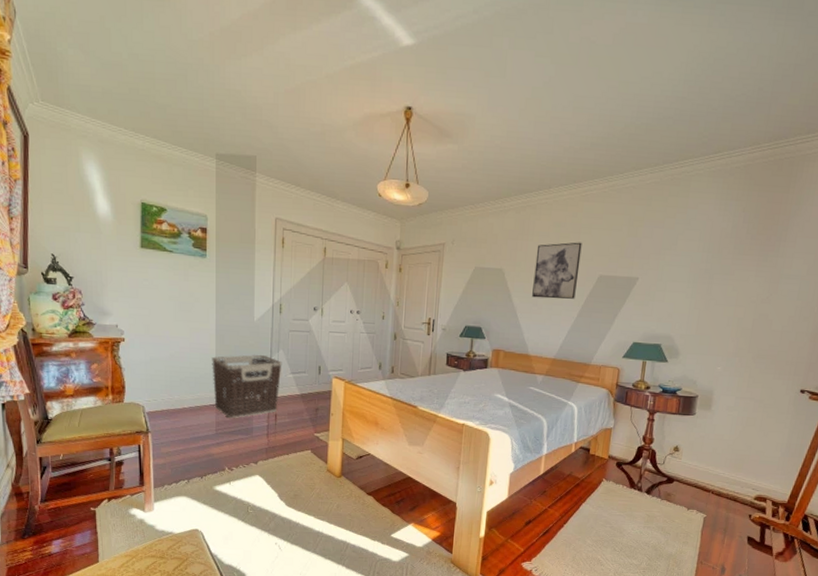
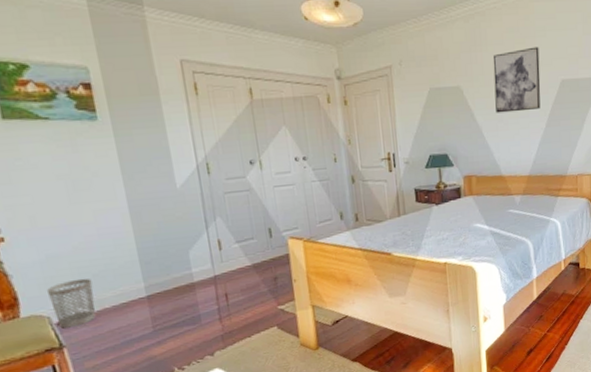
wastebasket: none [146,380,179,418] -> present [47,278,96,328]
clothes hamper: present [212,354,282,419] -> none [130,226,226,310]

